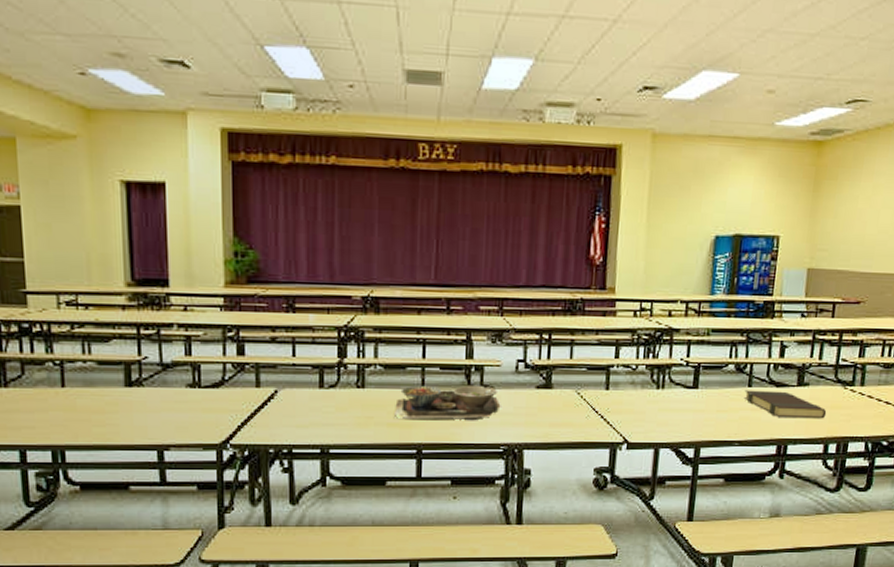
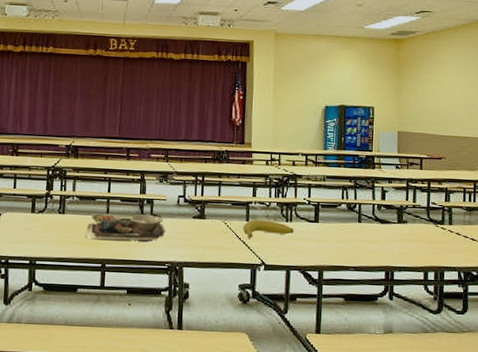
banana: none [600,387,666,411] -> present [243,219,294,238]
book: present [744,390,827,419] -> none [355,225,424,251]

